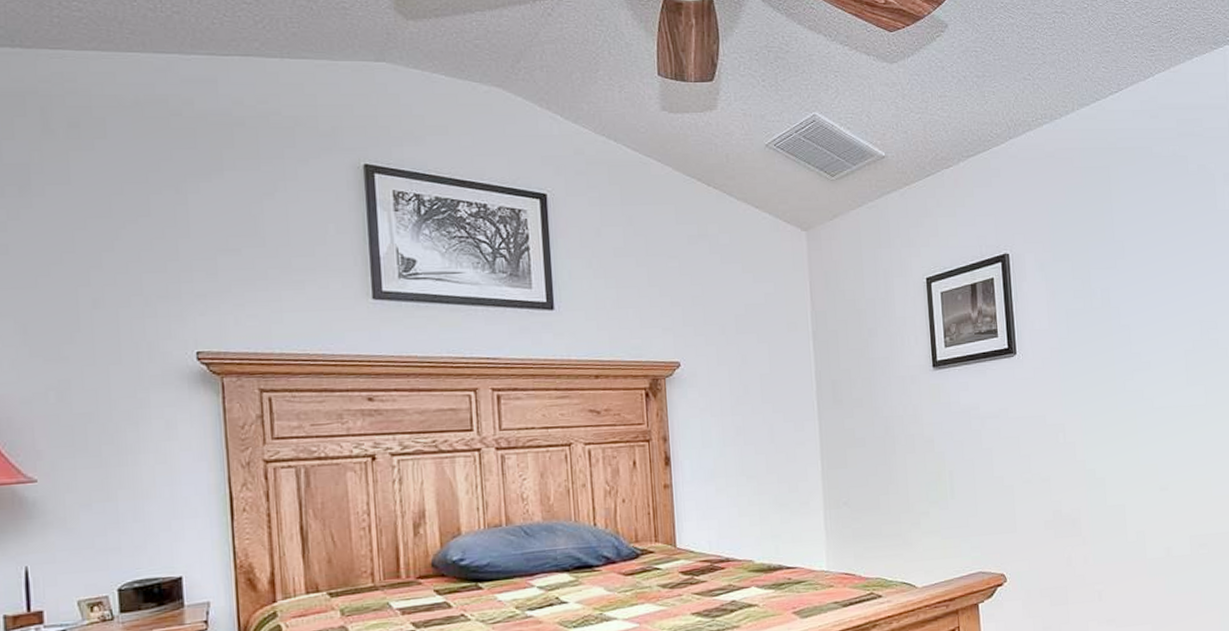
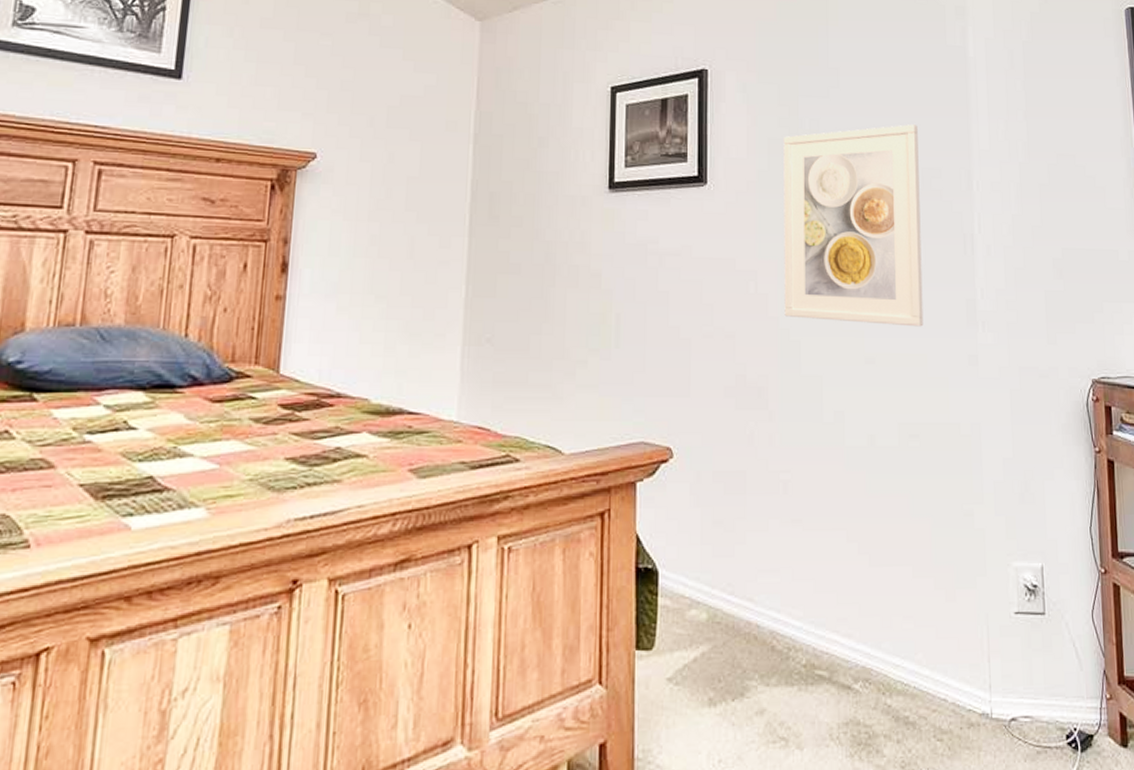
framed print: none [1079,284,1207,459] -> present [783,124,924,327]

